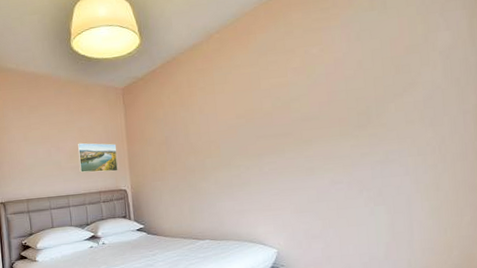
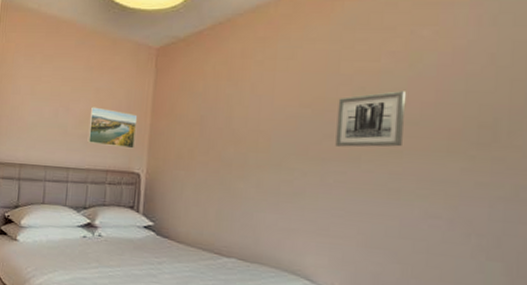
wall art: none [263,96,310,144] -> present [335,91,407,148]

